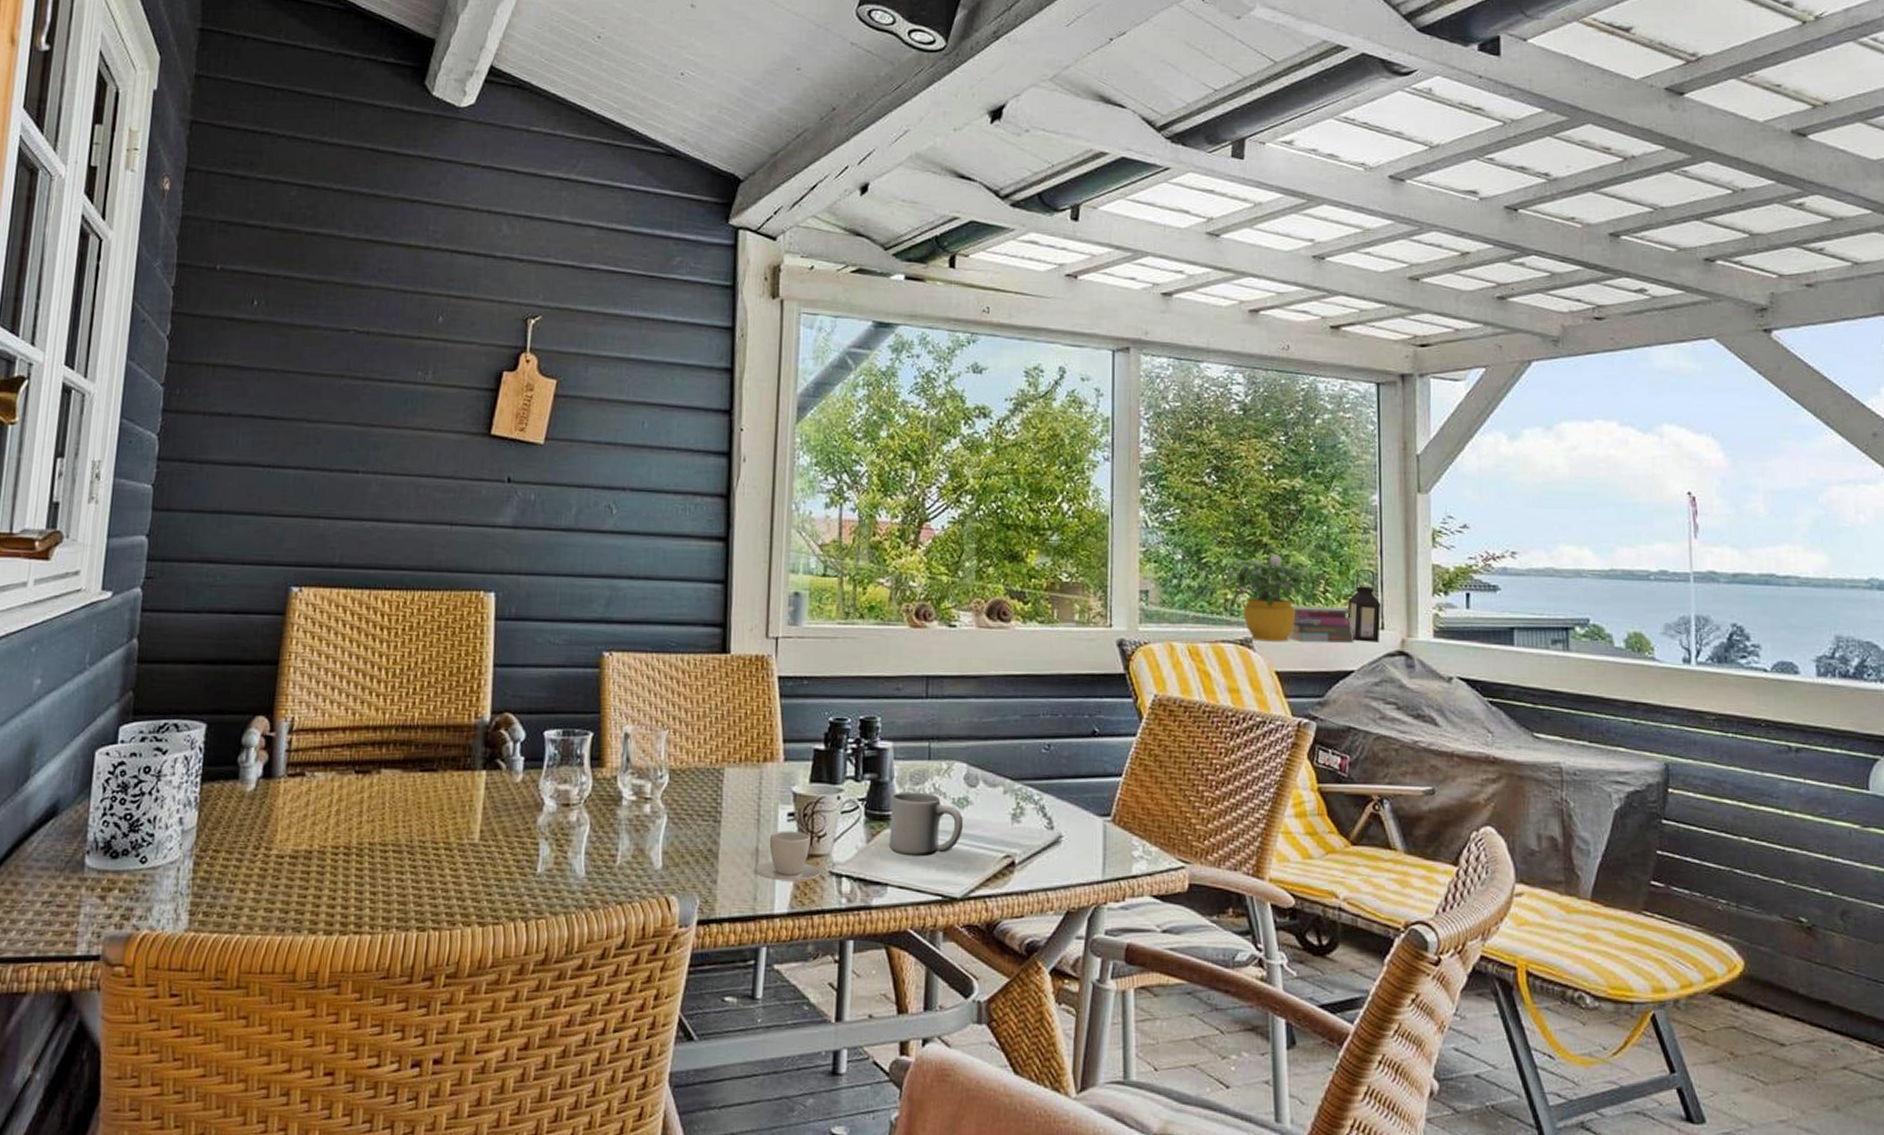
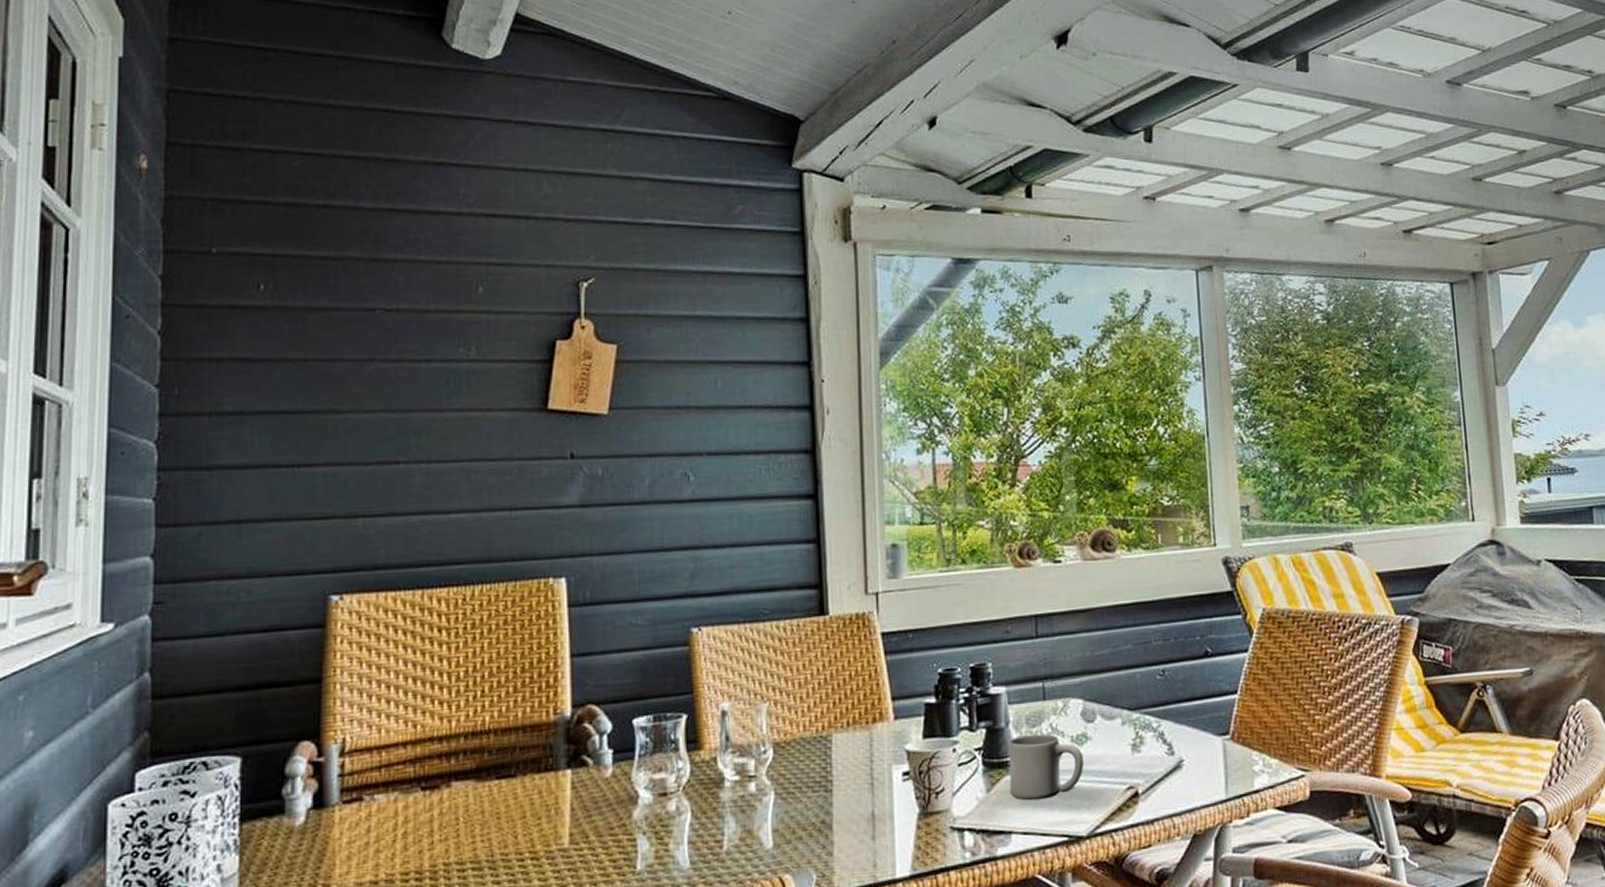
teacup: present [754,830,822,882] -> none [871,790,943,844]
potted flower: present [1227,553,1311,642] -> none [1323,457,1405,545]
books: present [1287,606,1354,644] -> none [1384,504,1448,542]
lantern: present [1347,569,1381,642] -> none [1439,464,1471,535]

